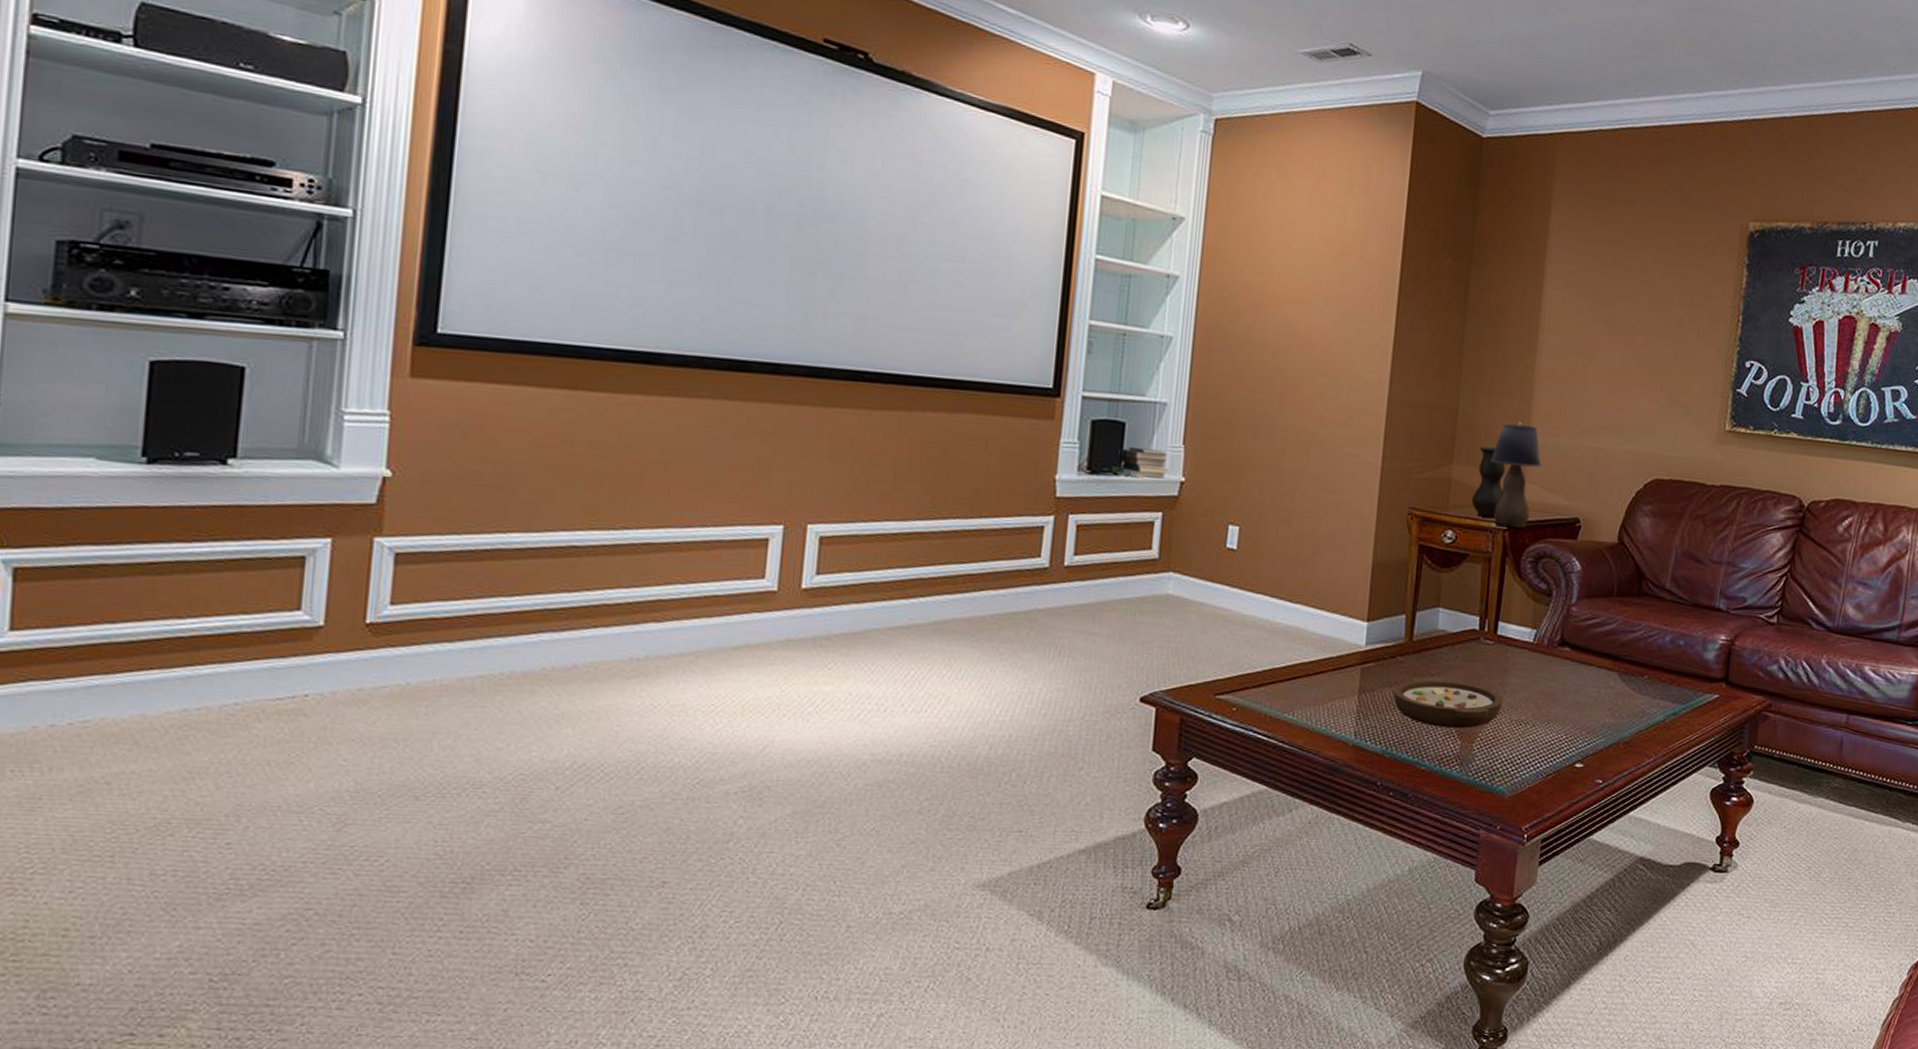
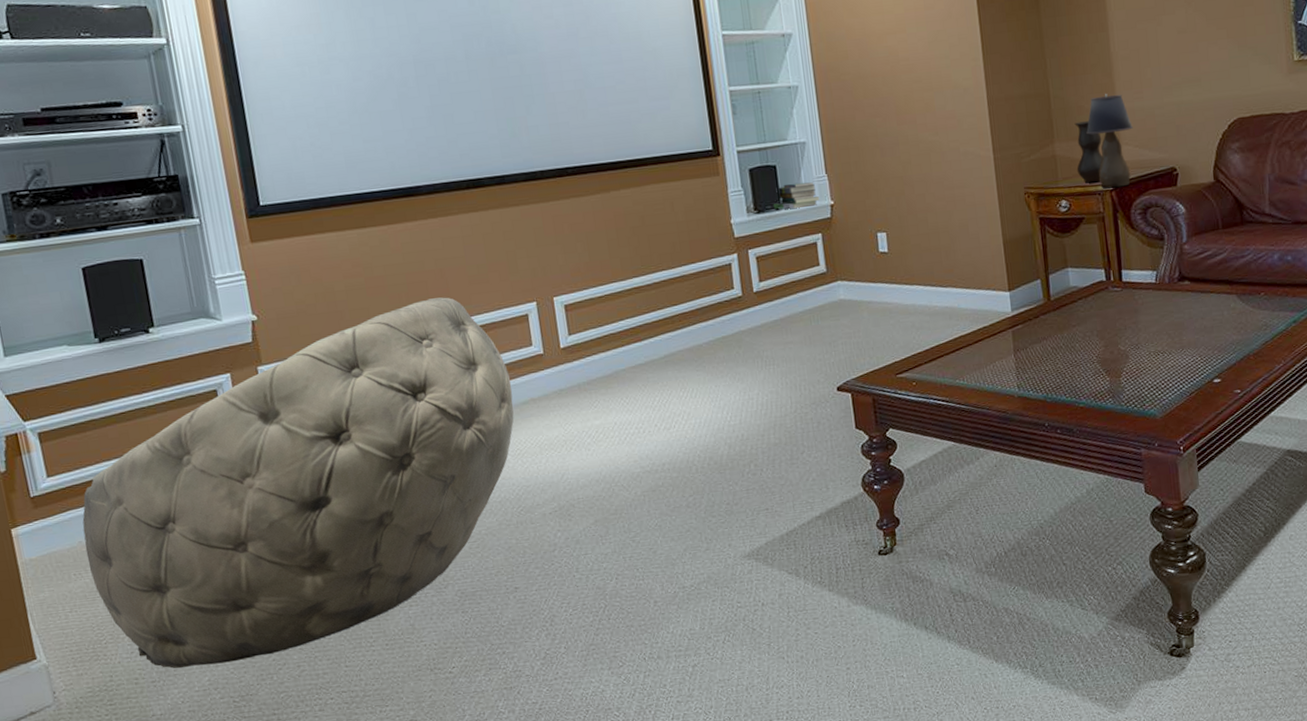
bean bag chair: none [38,495,725,925] -> present [82,297,514,669]
bowl: present [1393,677,1504,728] -> none [1043,327,1140,369]

